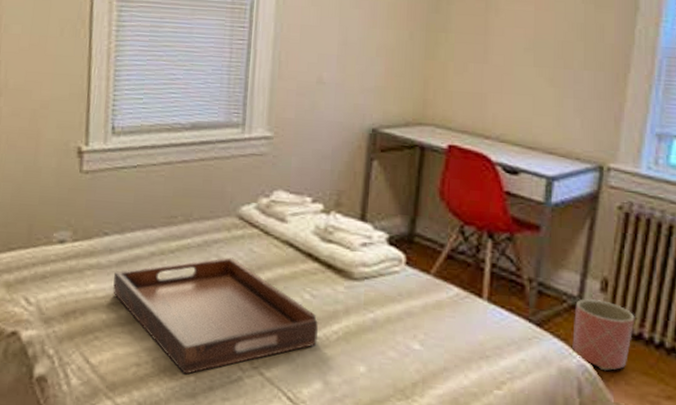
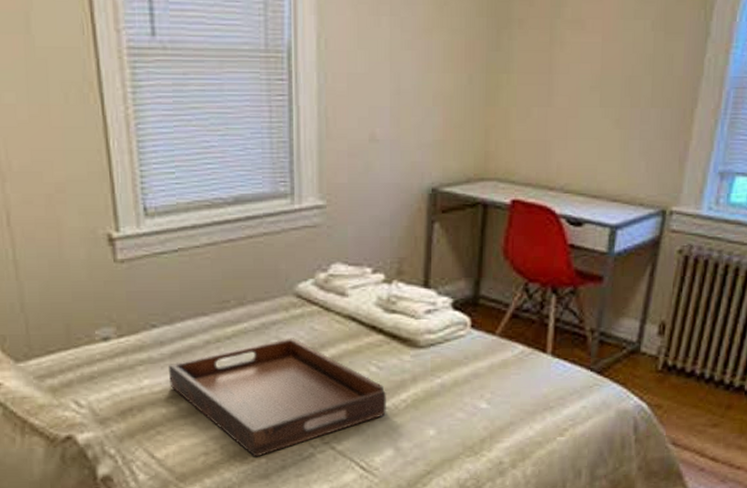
planter: present [572,298,635,371] -> none [630,342,689,408]

